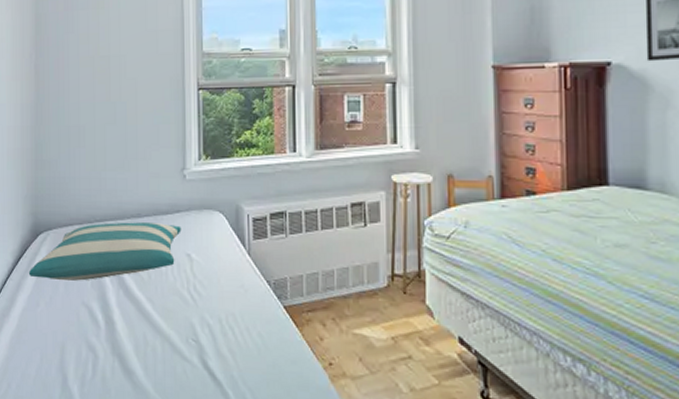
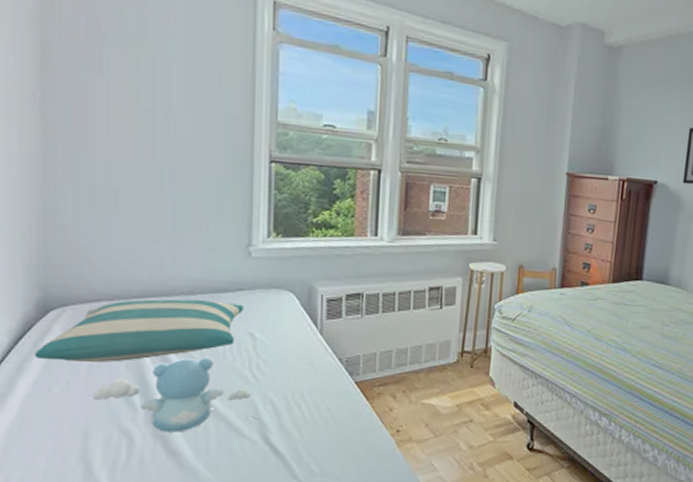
teddy bear: none [67,278,190,351] -> present [91,358,251,433]

